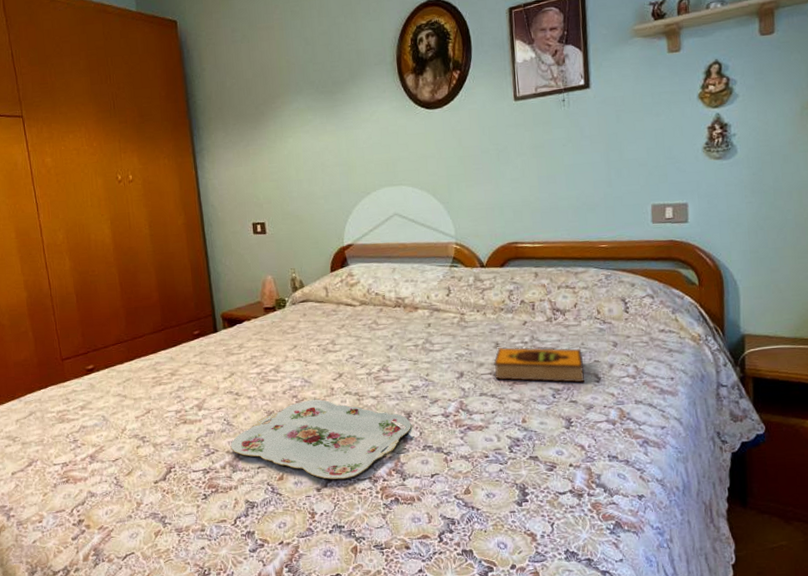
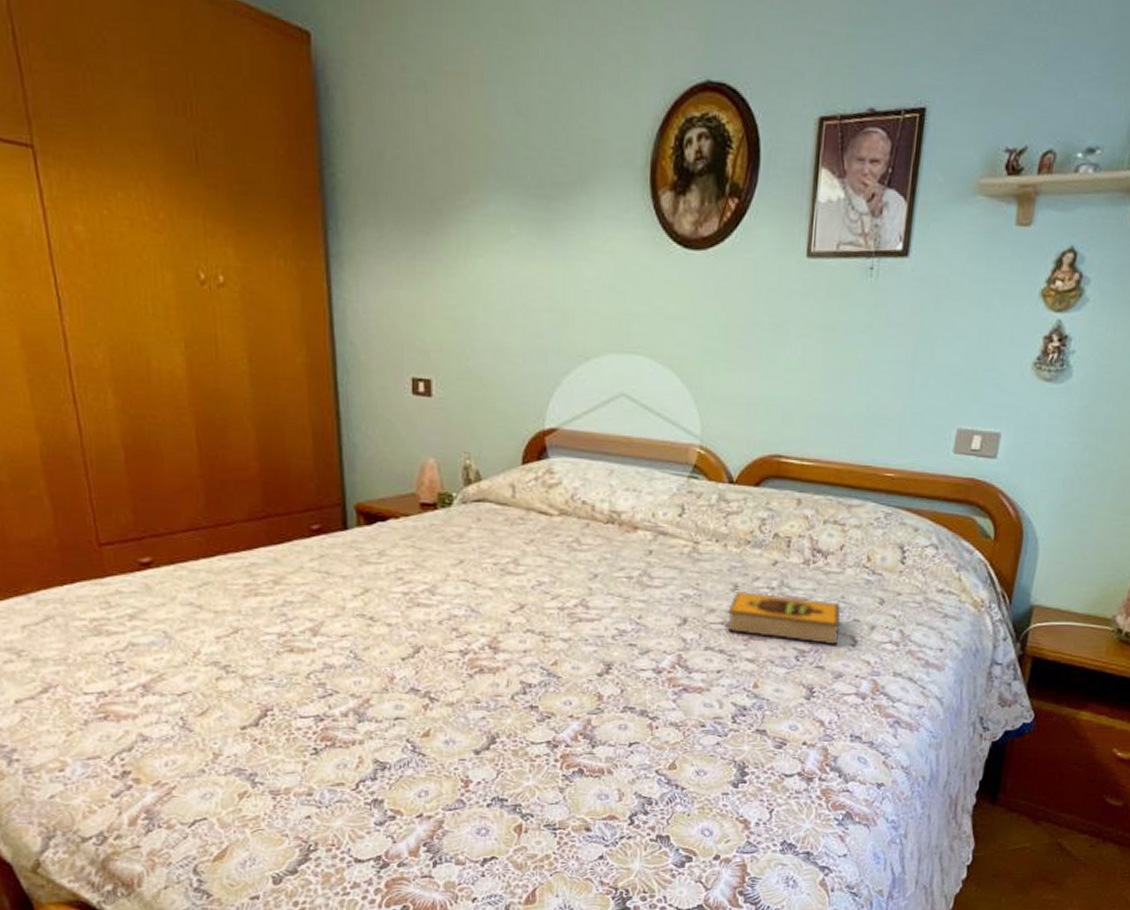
serving tray: present [230,399,411,480] -> none [356,636,611,742]

